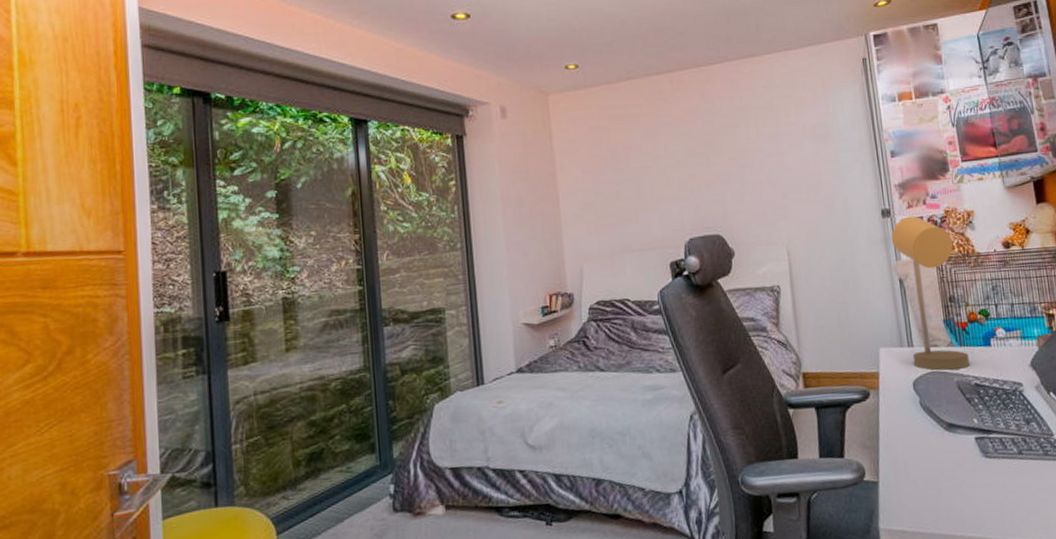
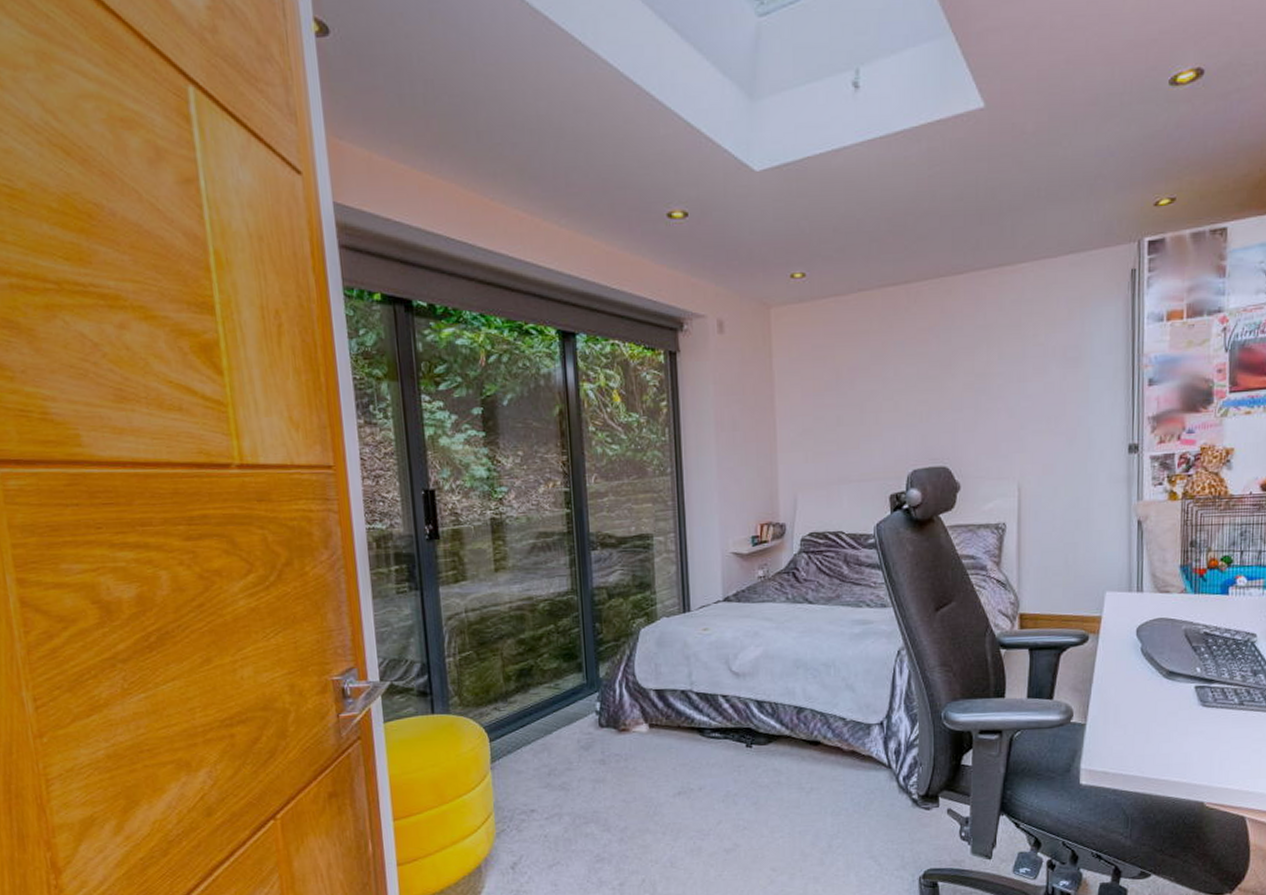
desk lamp: present [891,216,970,371] -> none [1136,452,1205,618]

